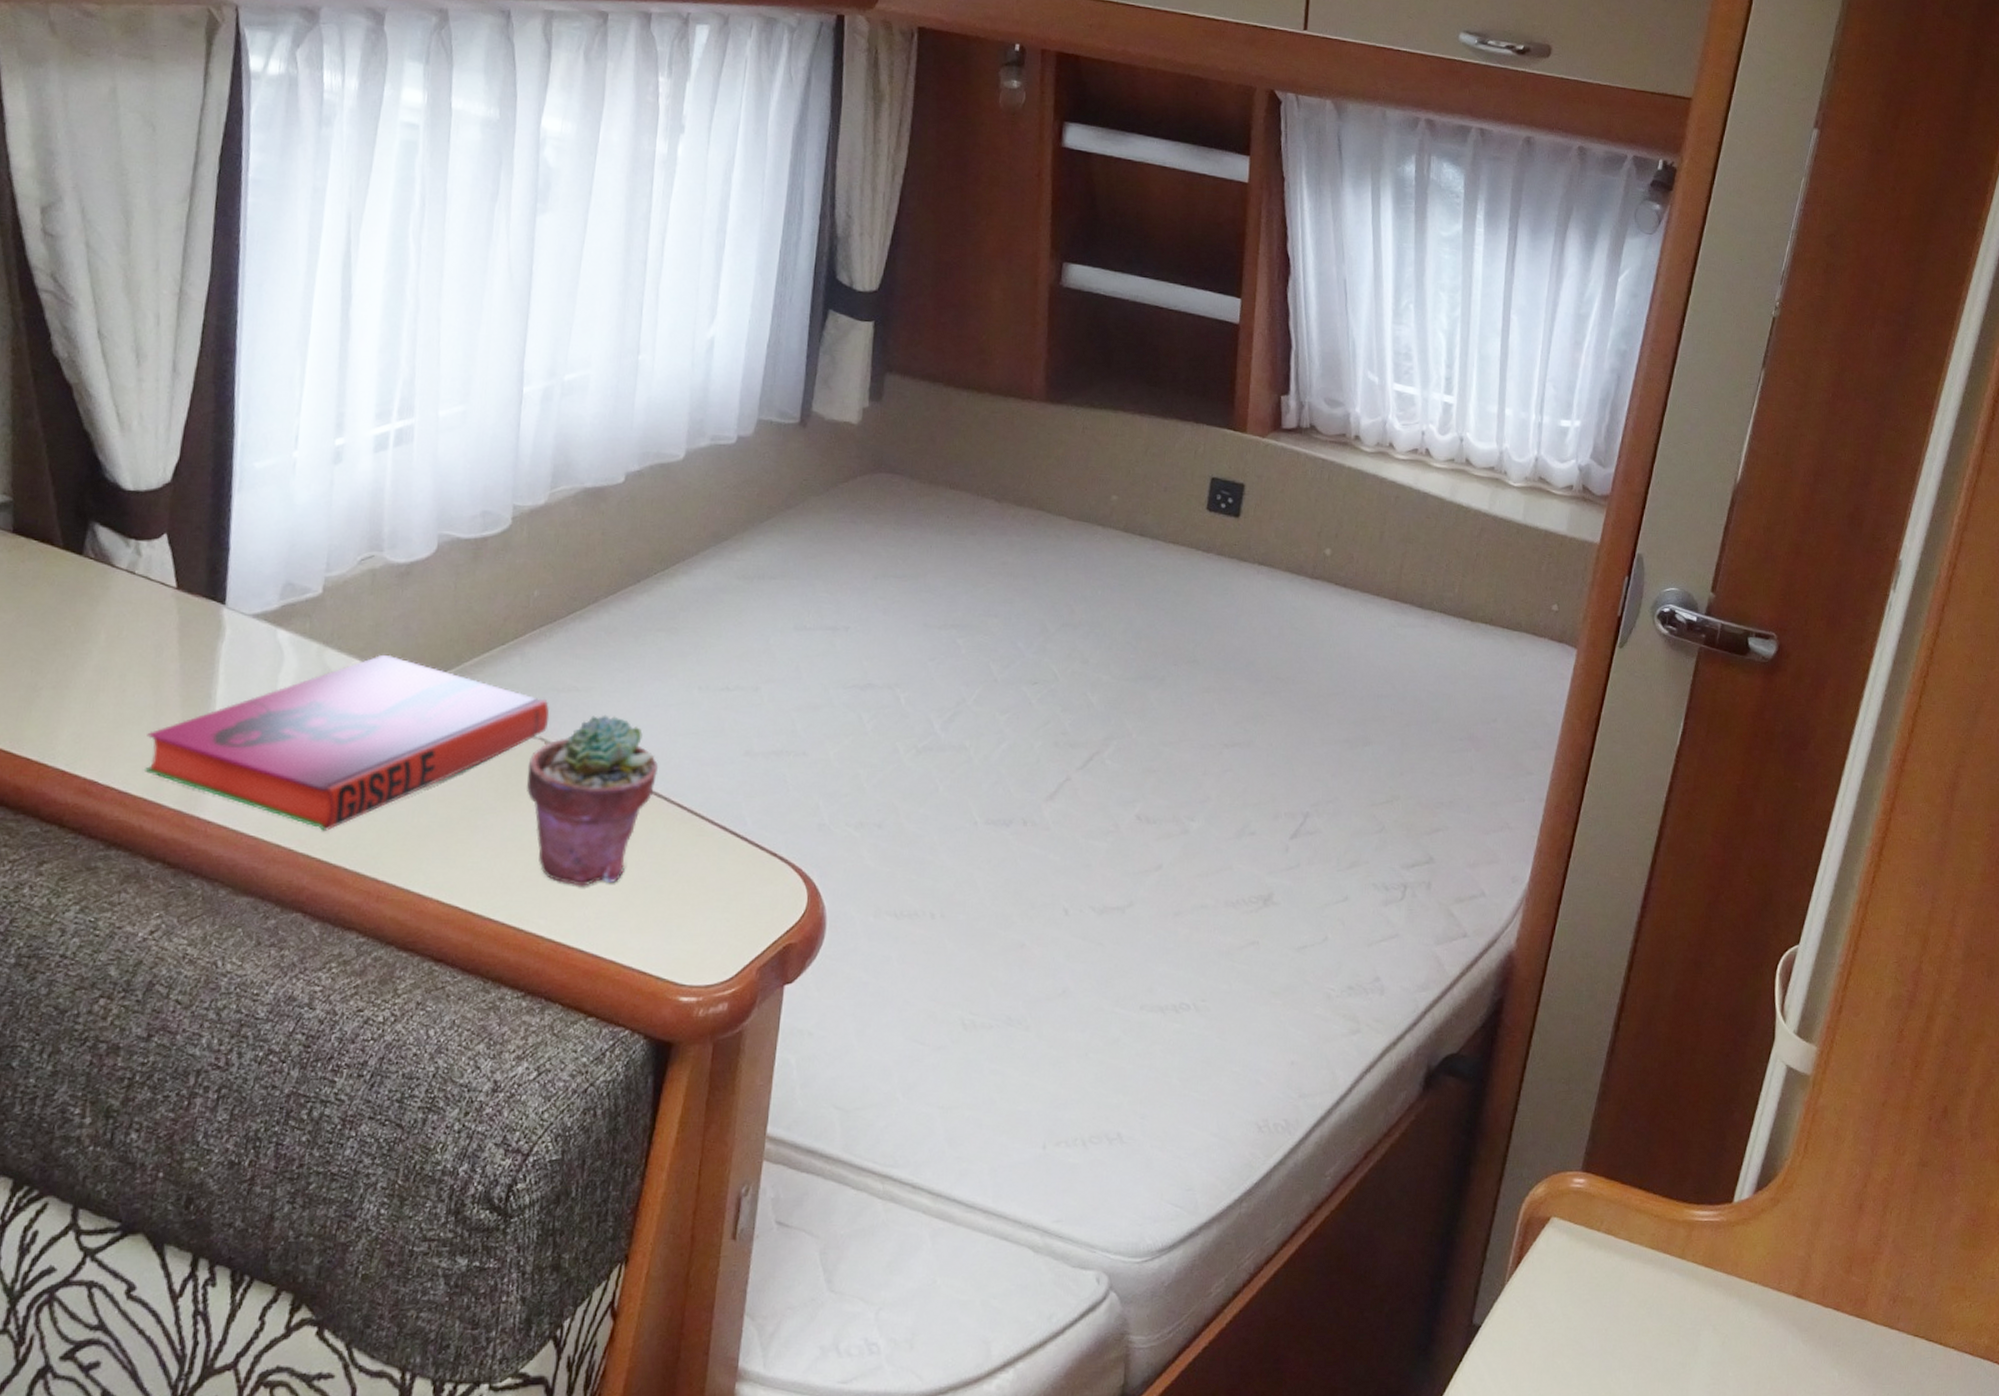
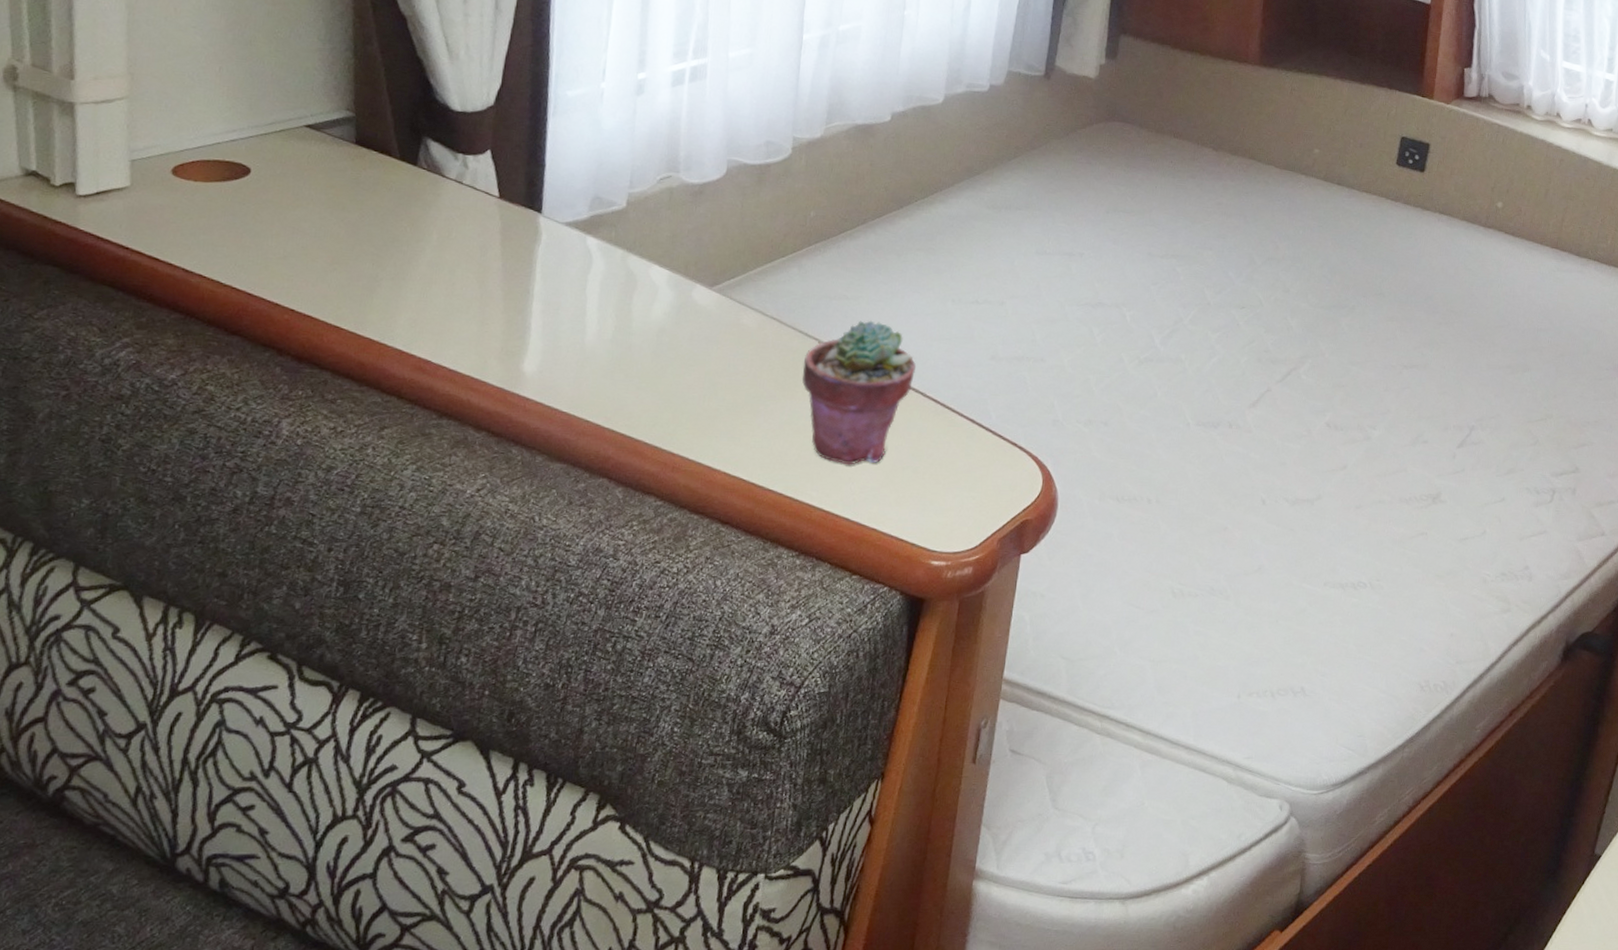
hardback book: present [145,654,550,831] -> none [472,261,823,410]

